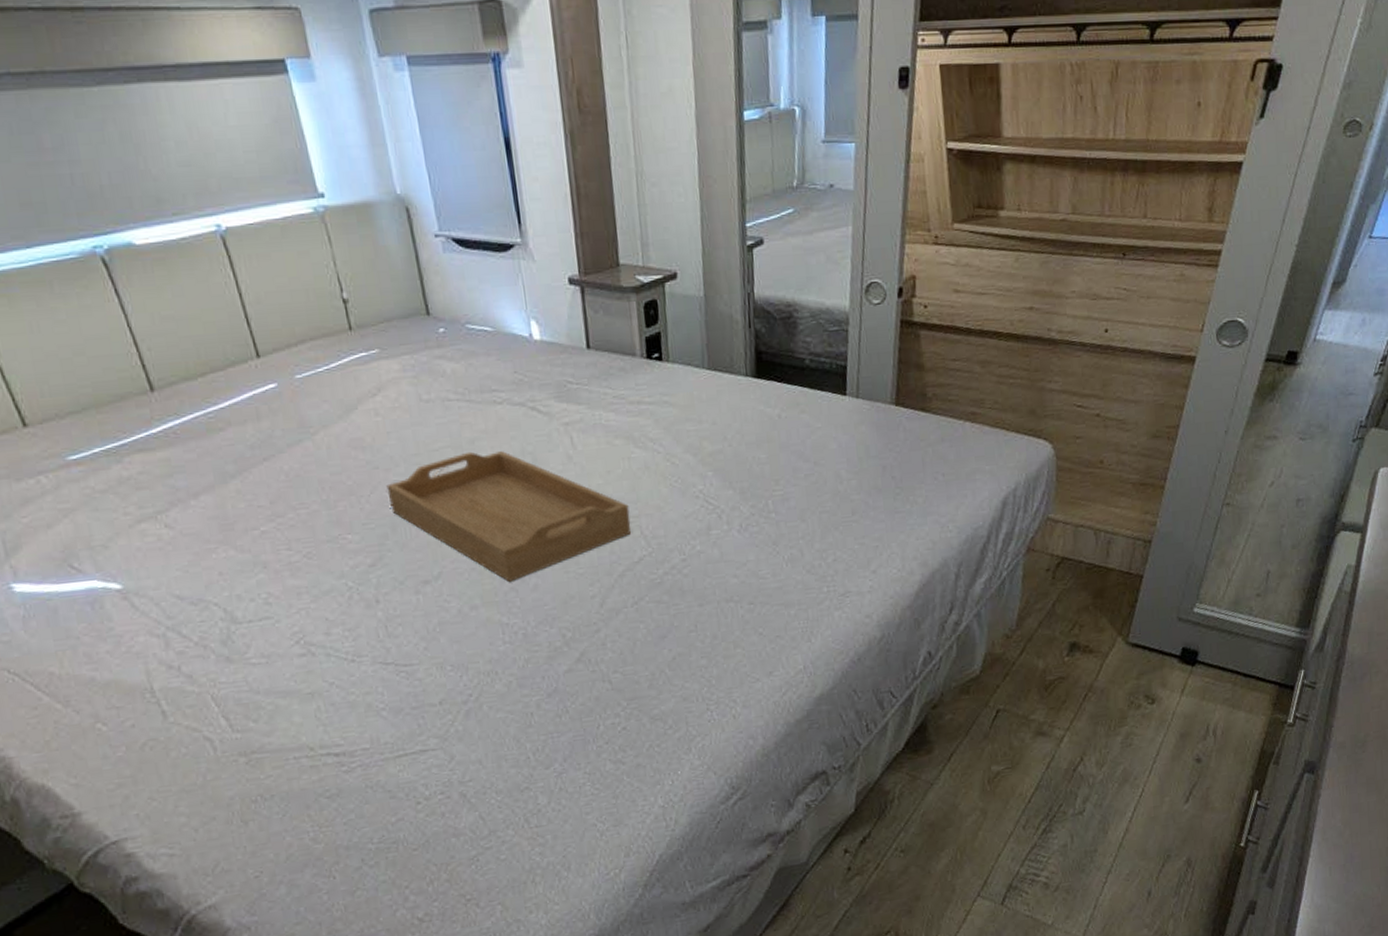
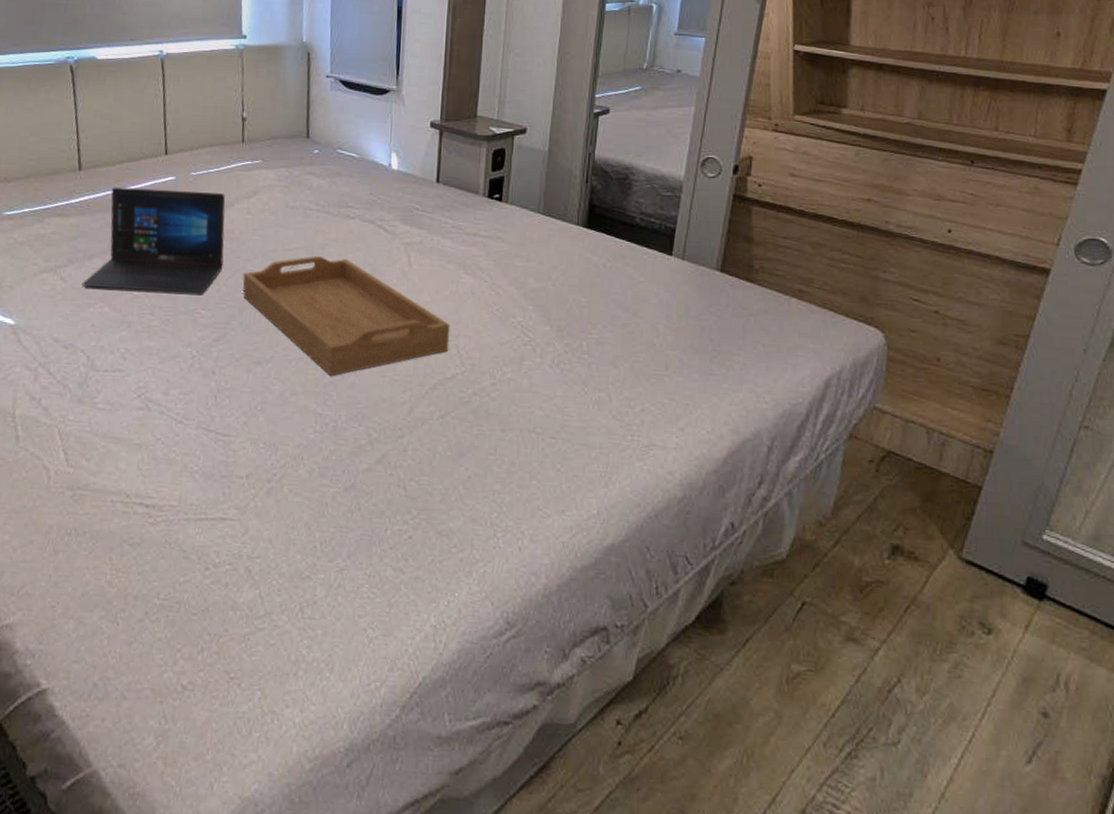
laptop: none [193,396,361,531] -> present [82,187,226,294]

